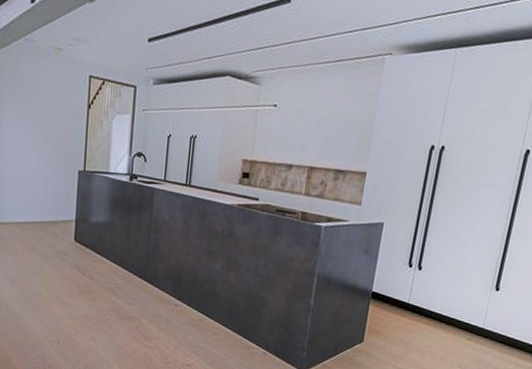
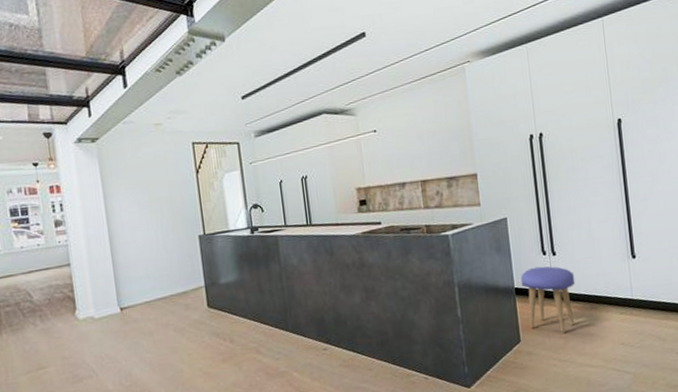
stool: none [375,276,434,345] -> present [520,266,576,334]

